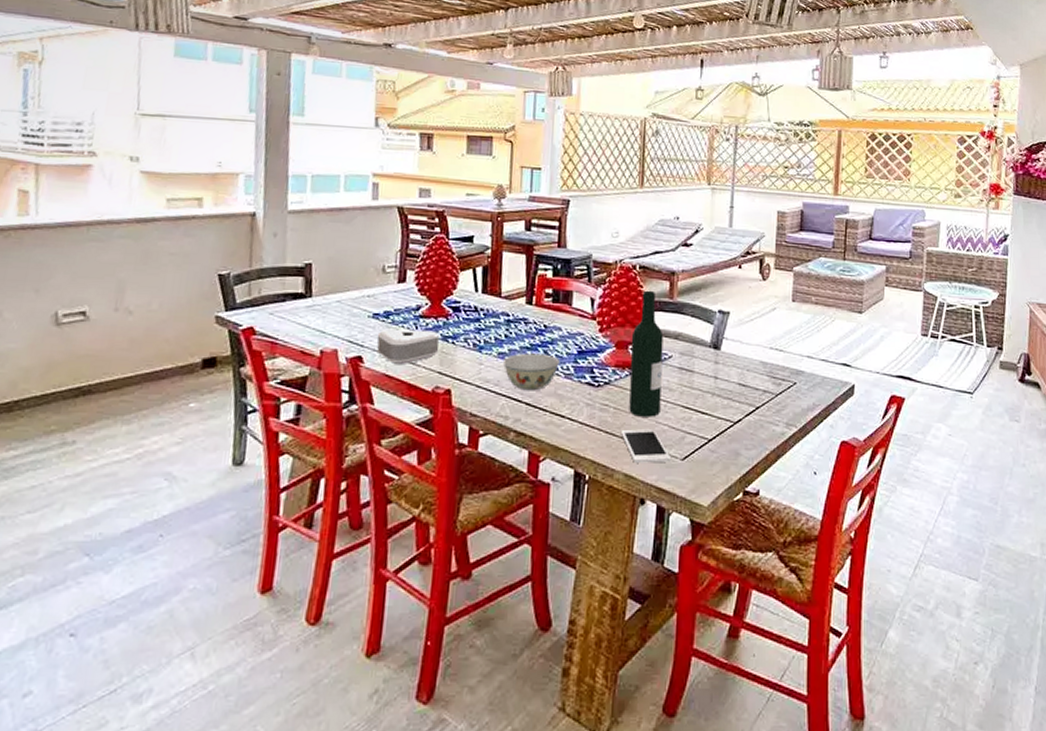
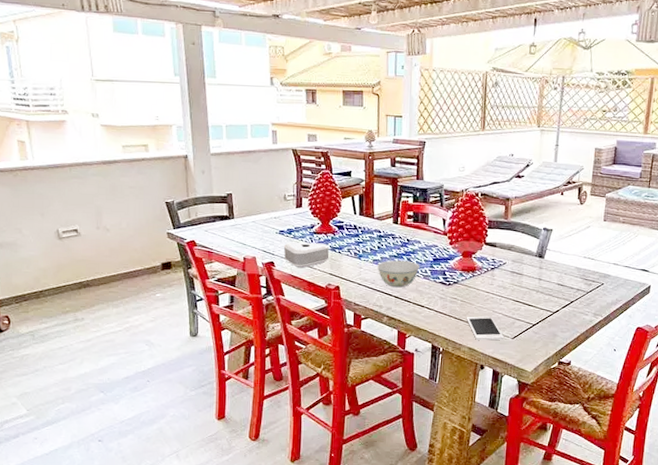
wine bottle: present [629,290,664,417] -> none [472,212,500,308]

